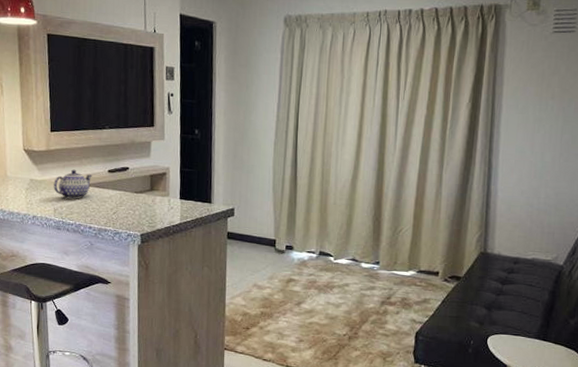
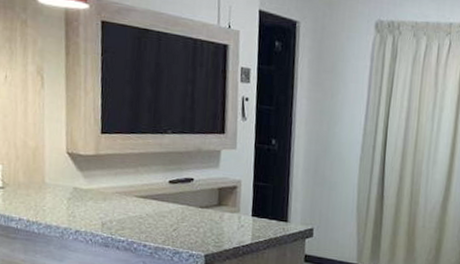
teapot: present [53,169,92,199] -> none [102,178,150,213]

